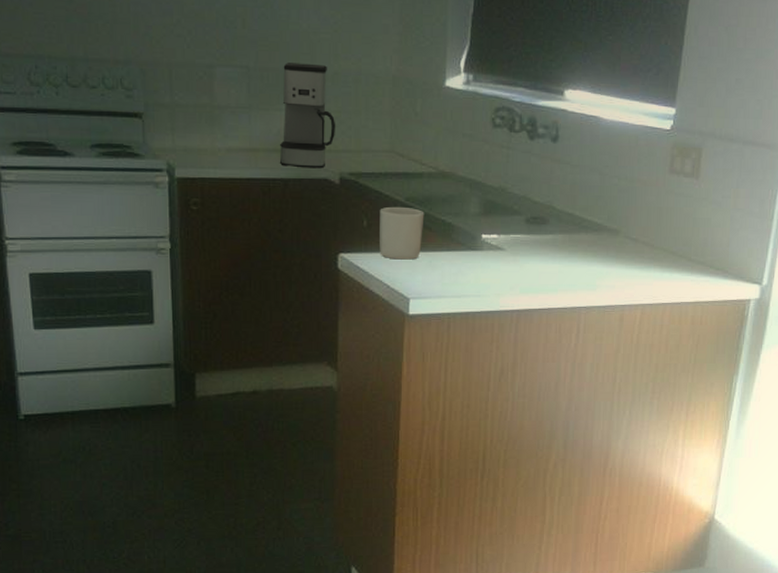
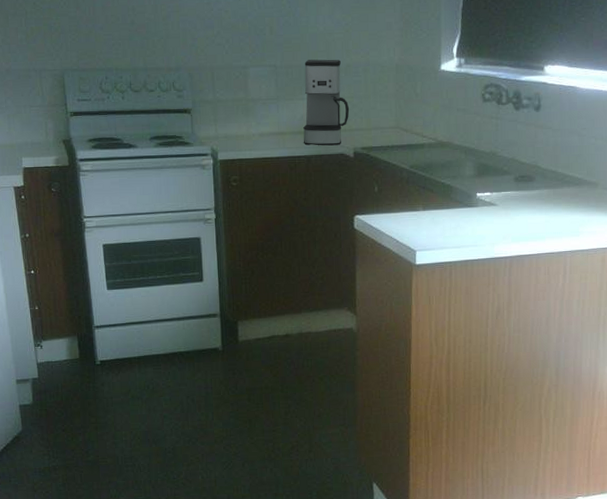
mug: present [378,206,424,260] -> none [388,173,427,218]

